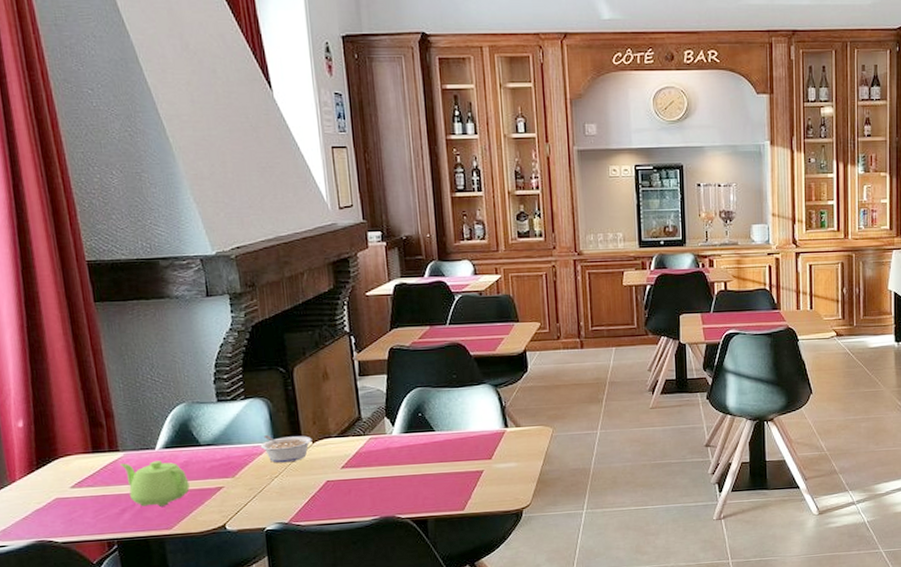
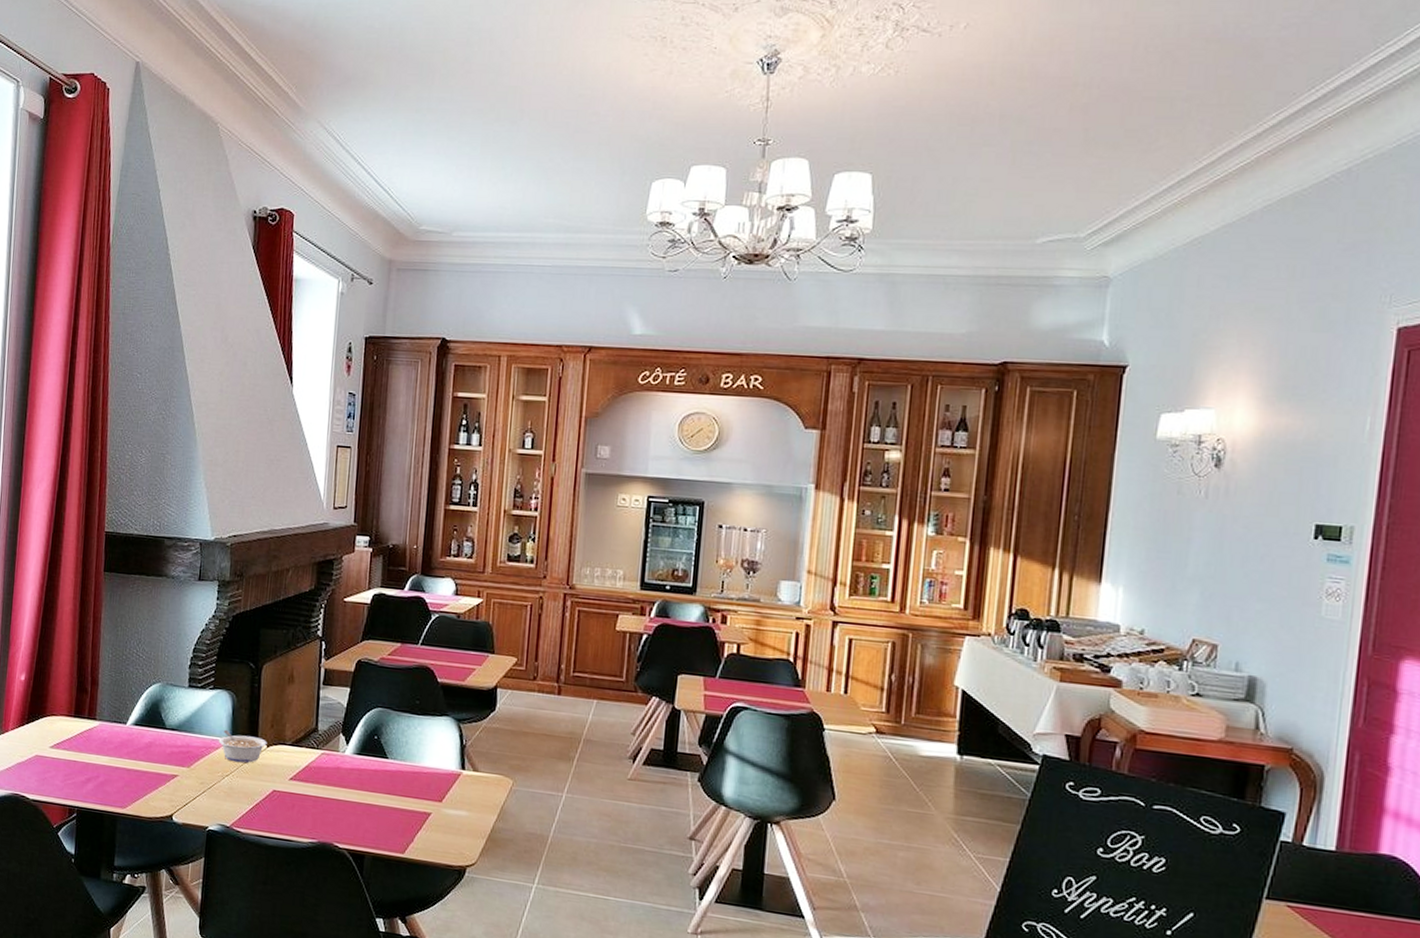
teapot: present [120,461,190,507] -> none [94,732,149,784]

